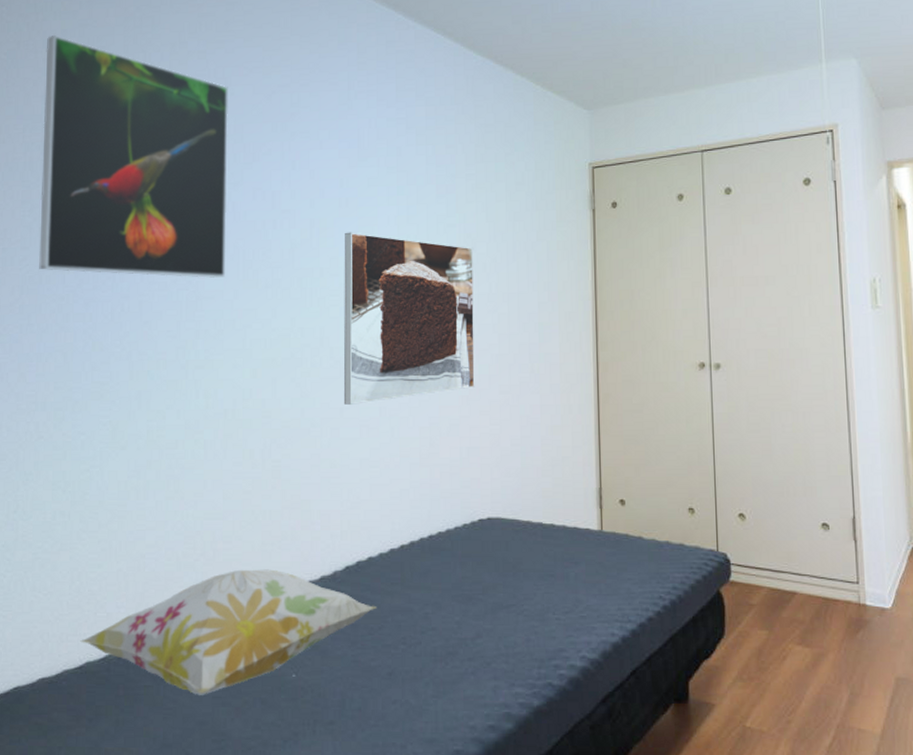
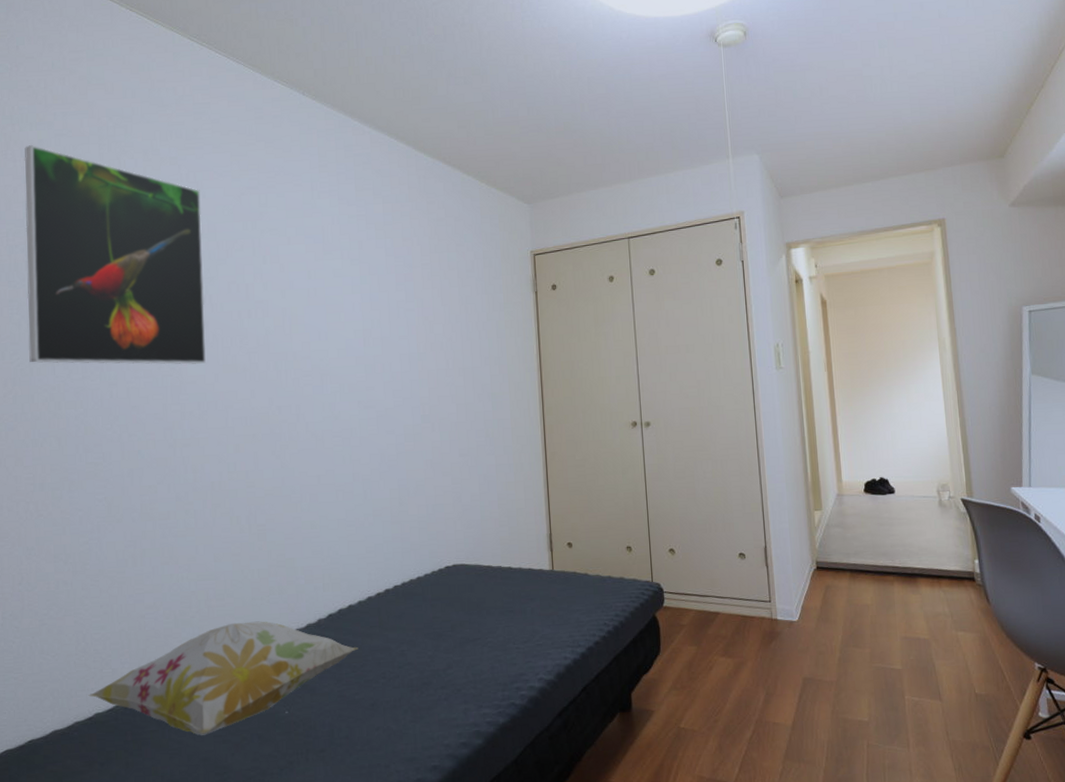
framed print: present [343,232,475,405] -> none [314,318,437,473]

